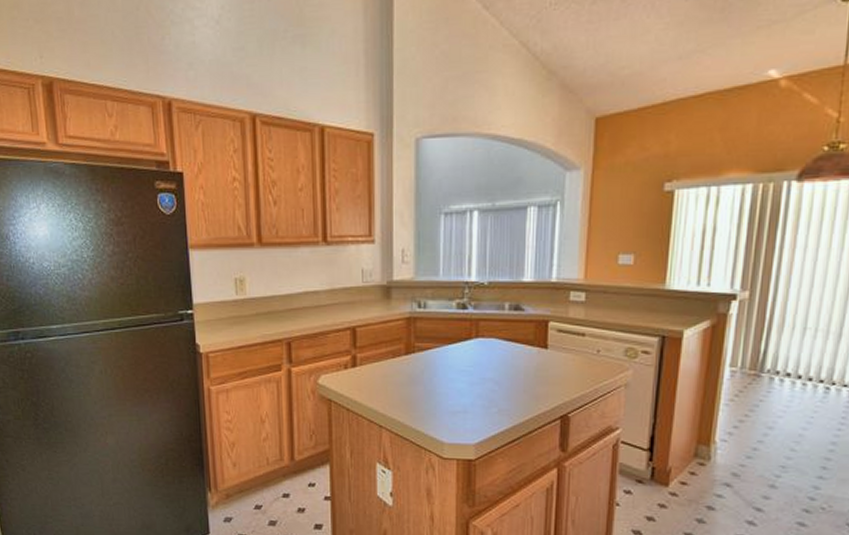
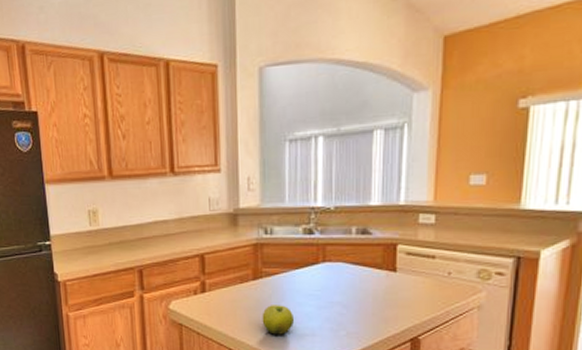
fruit: none [413,381,445,412] -> present [262,305,294,335]

